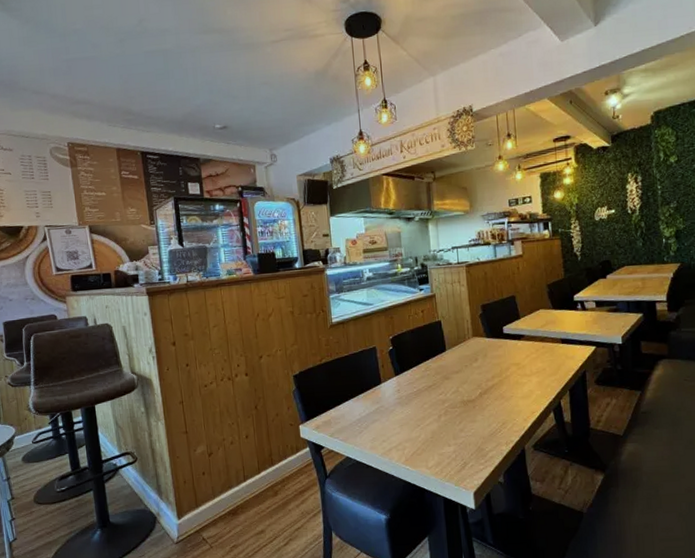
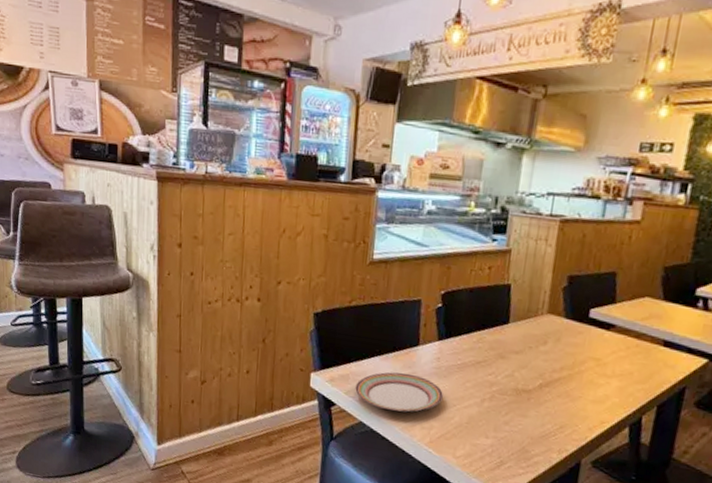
plate: none [337,408,408,442] -> present [355,372,443,412]

